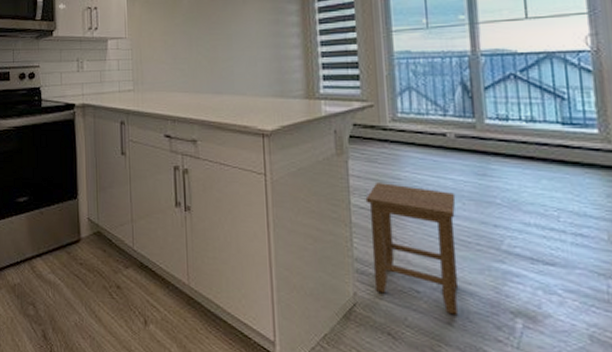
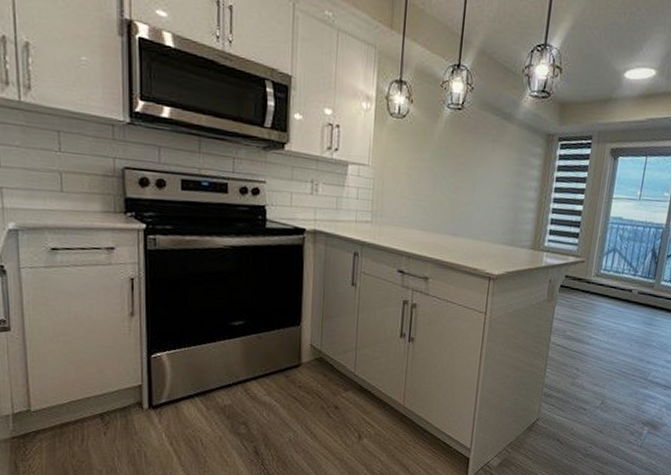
stool: present [365,183,459,315] -> none [554,326,627,426]

